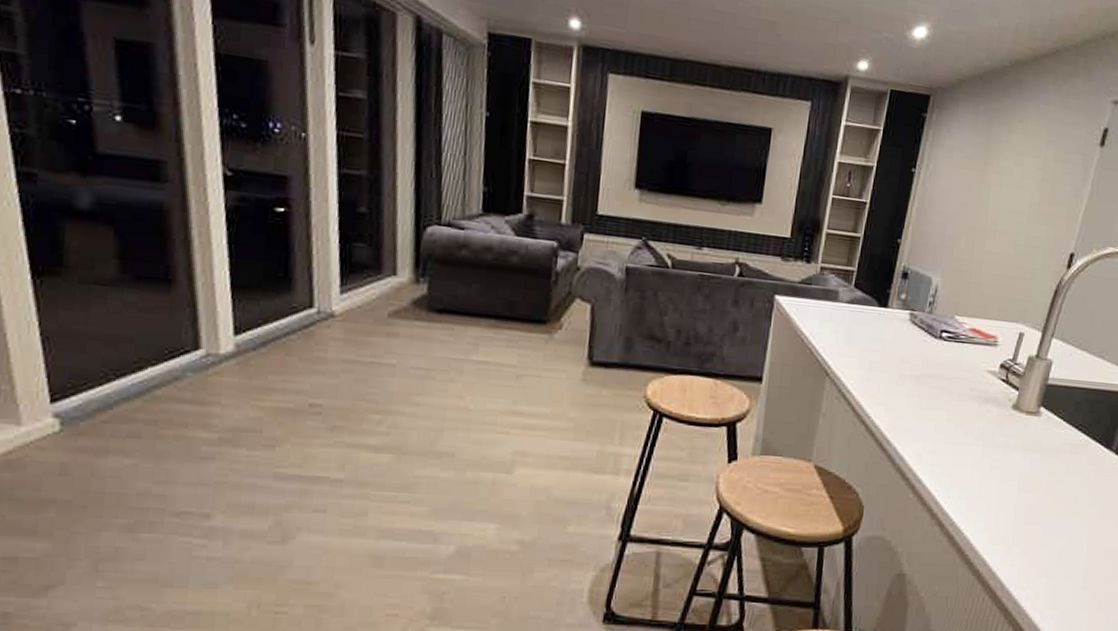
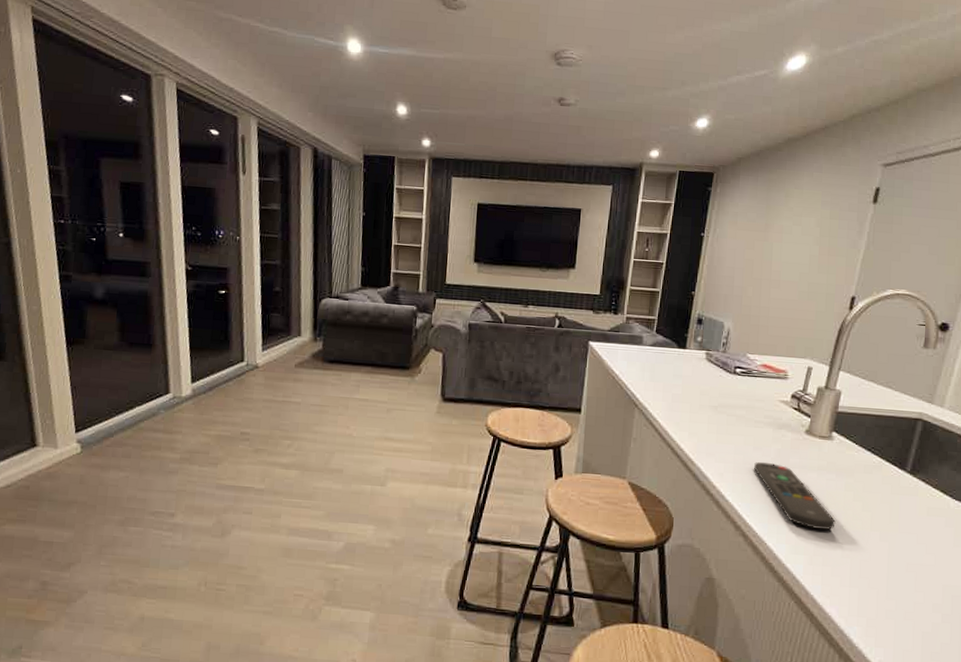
remote control: none [955,440,1037,516] -> present [754,461,836,530]

